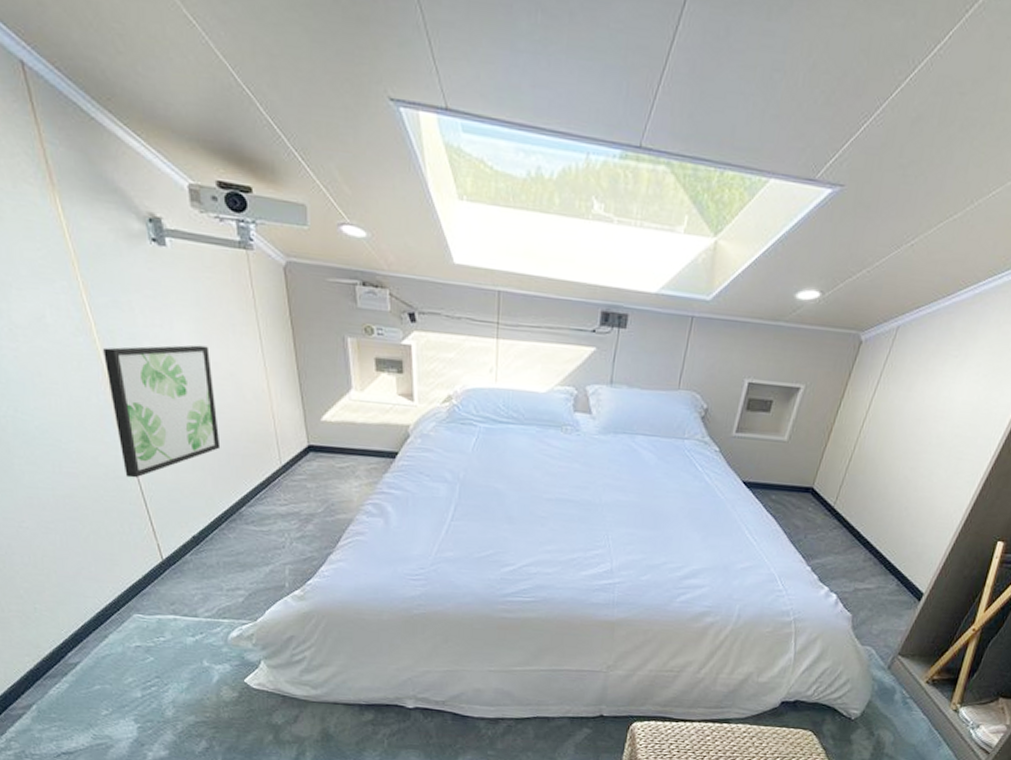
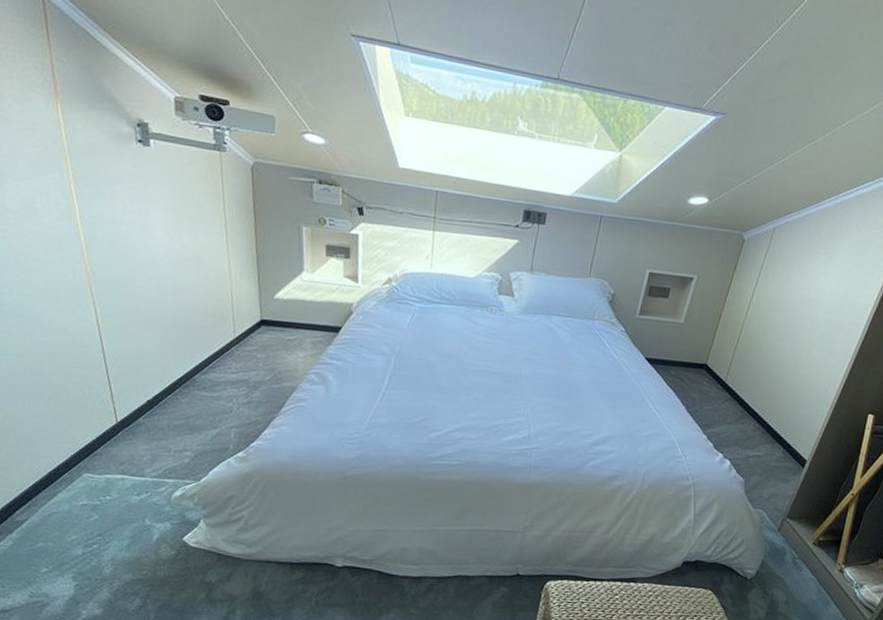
wall art: present [103,345,221,478] -> none [83,230,182,347]

